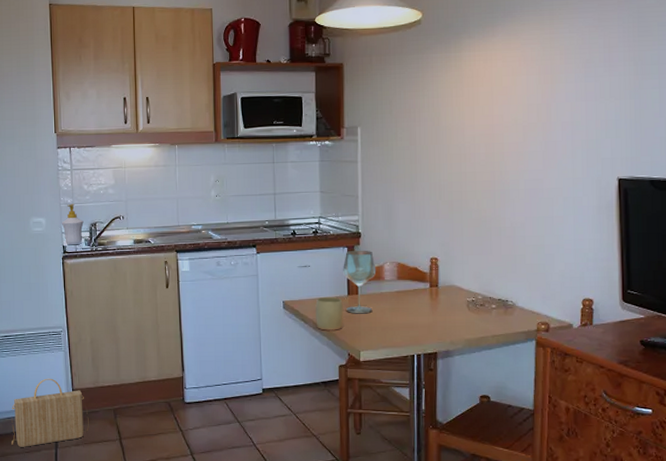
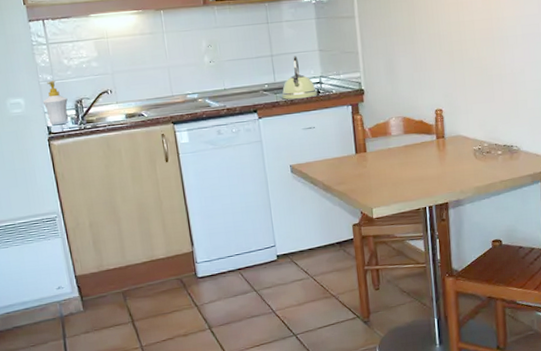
shopping bag: present [11,378,89,447] -> none [9,267,98,342]
kettle: none [281,195,316,238] -> present [281,56,318,100]
mug: present [315,296,344,331] -> none [324,156,353,191]
wine glass: present [342,250,377,314] -> none [348,107,383,172]

